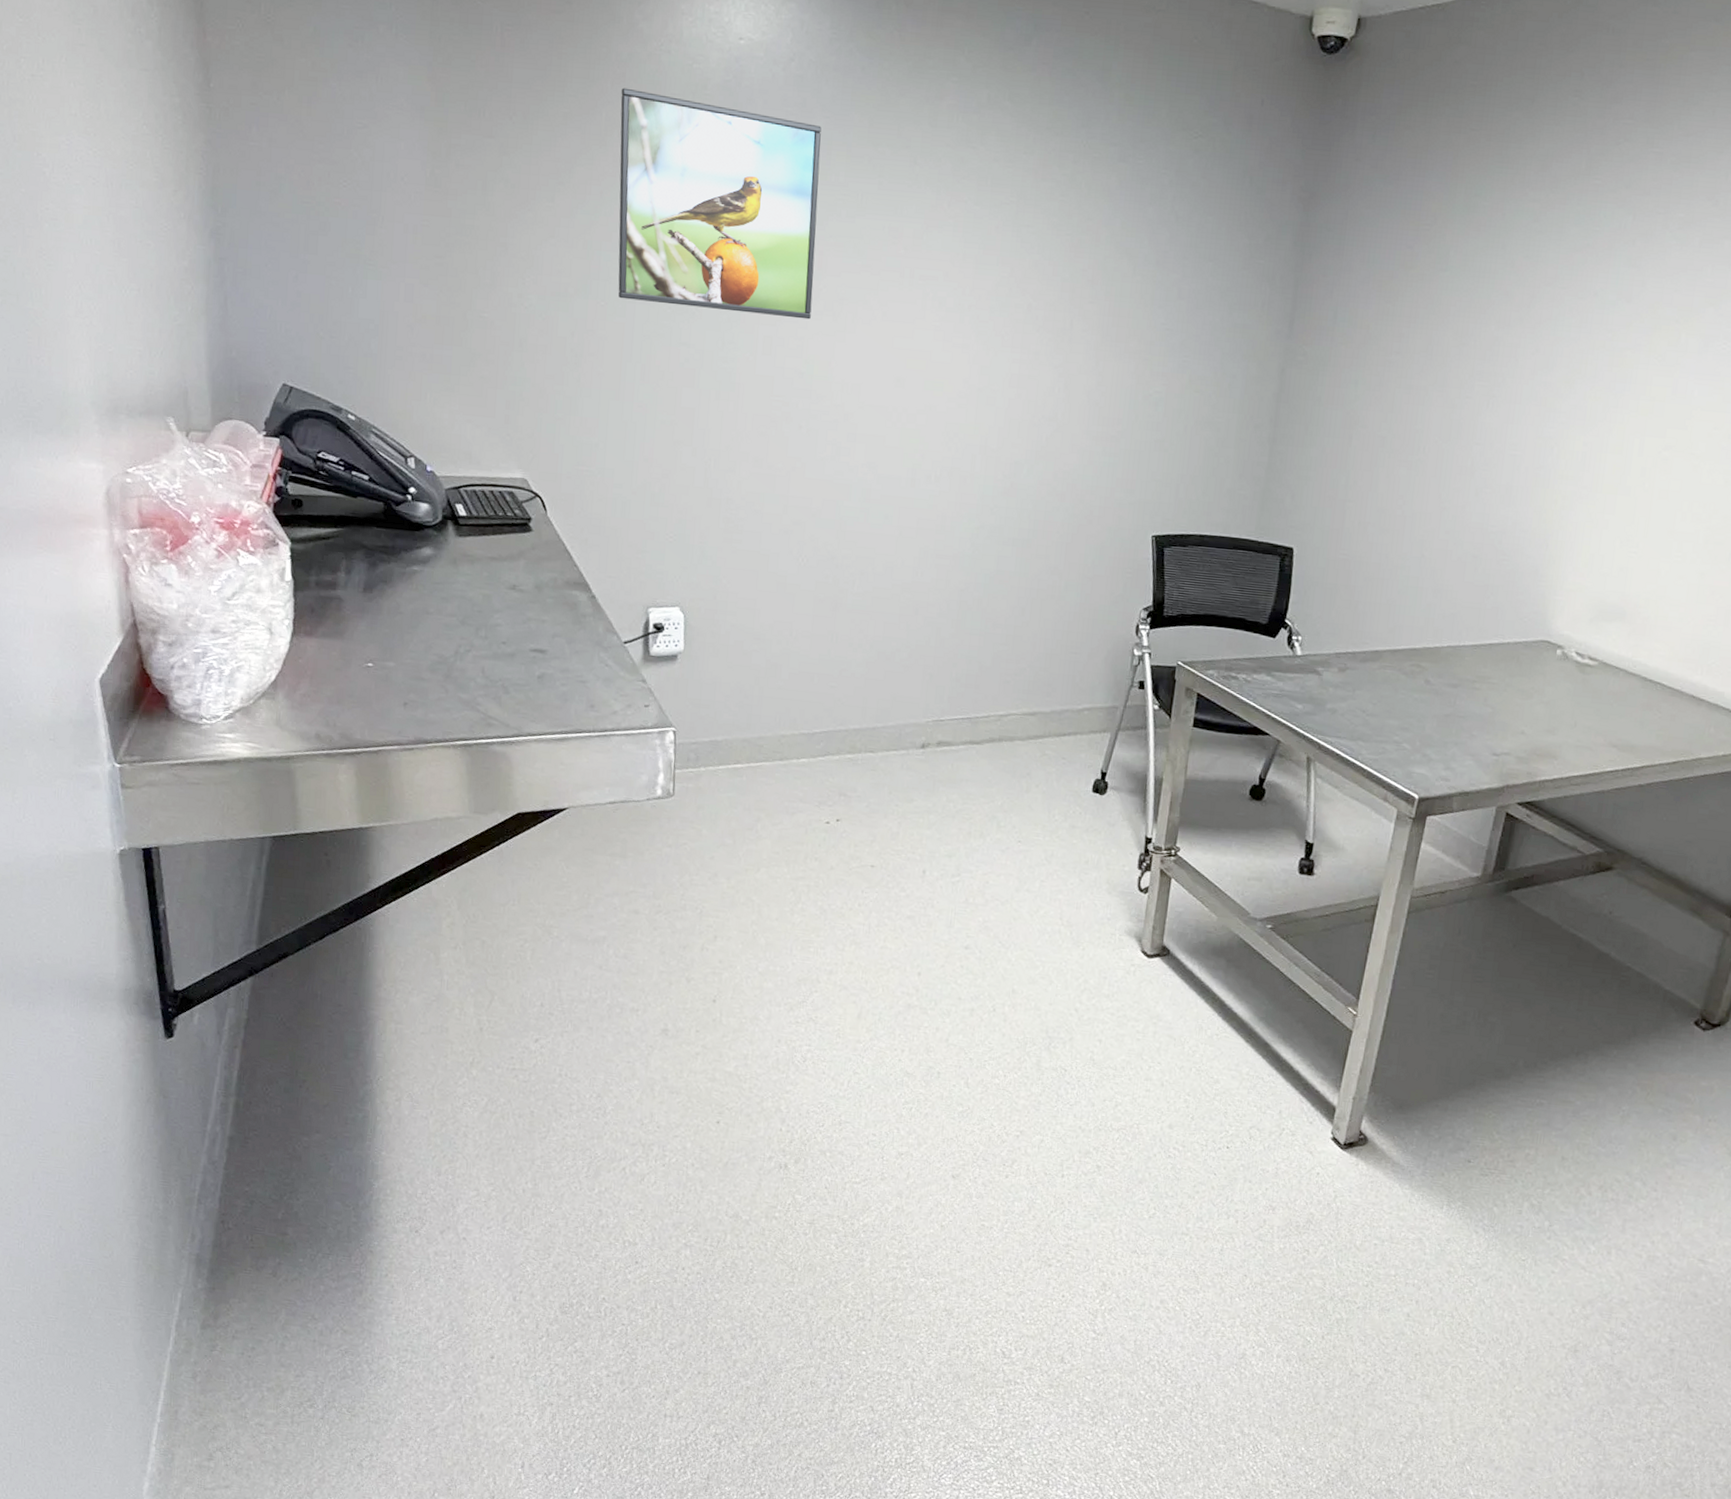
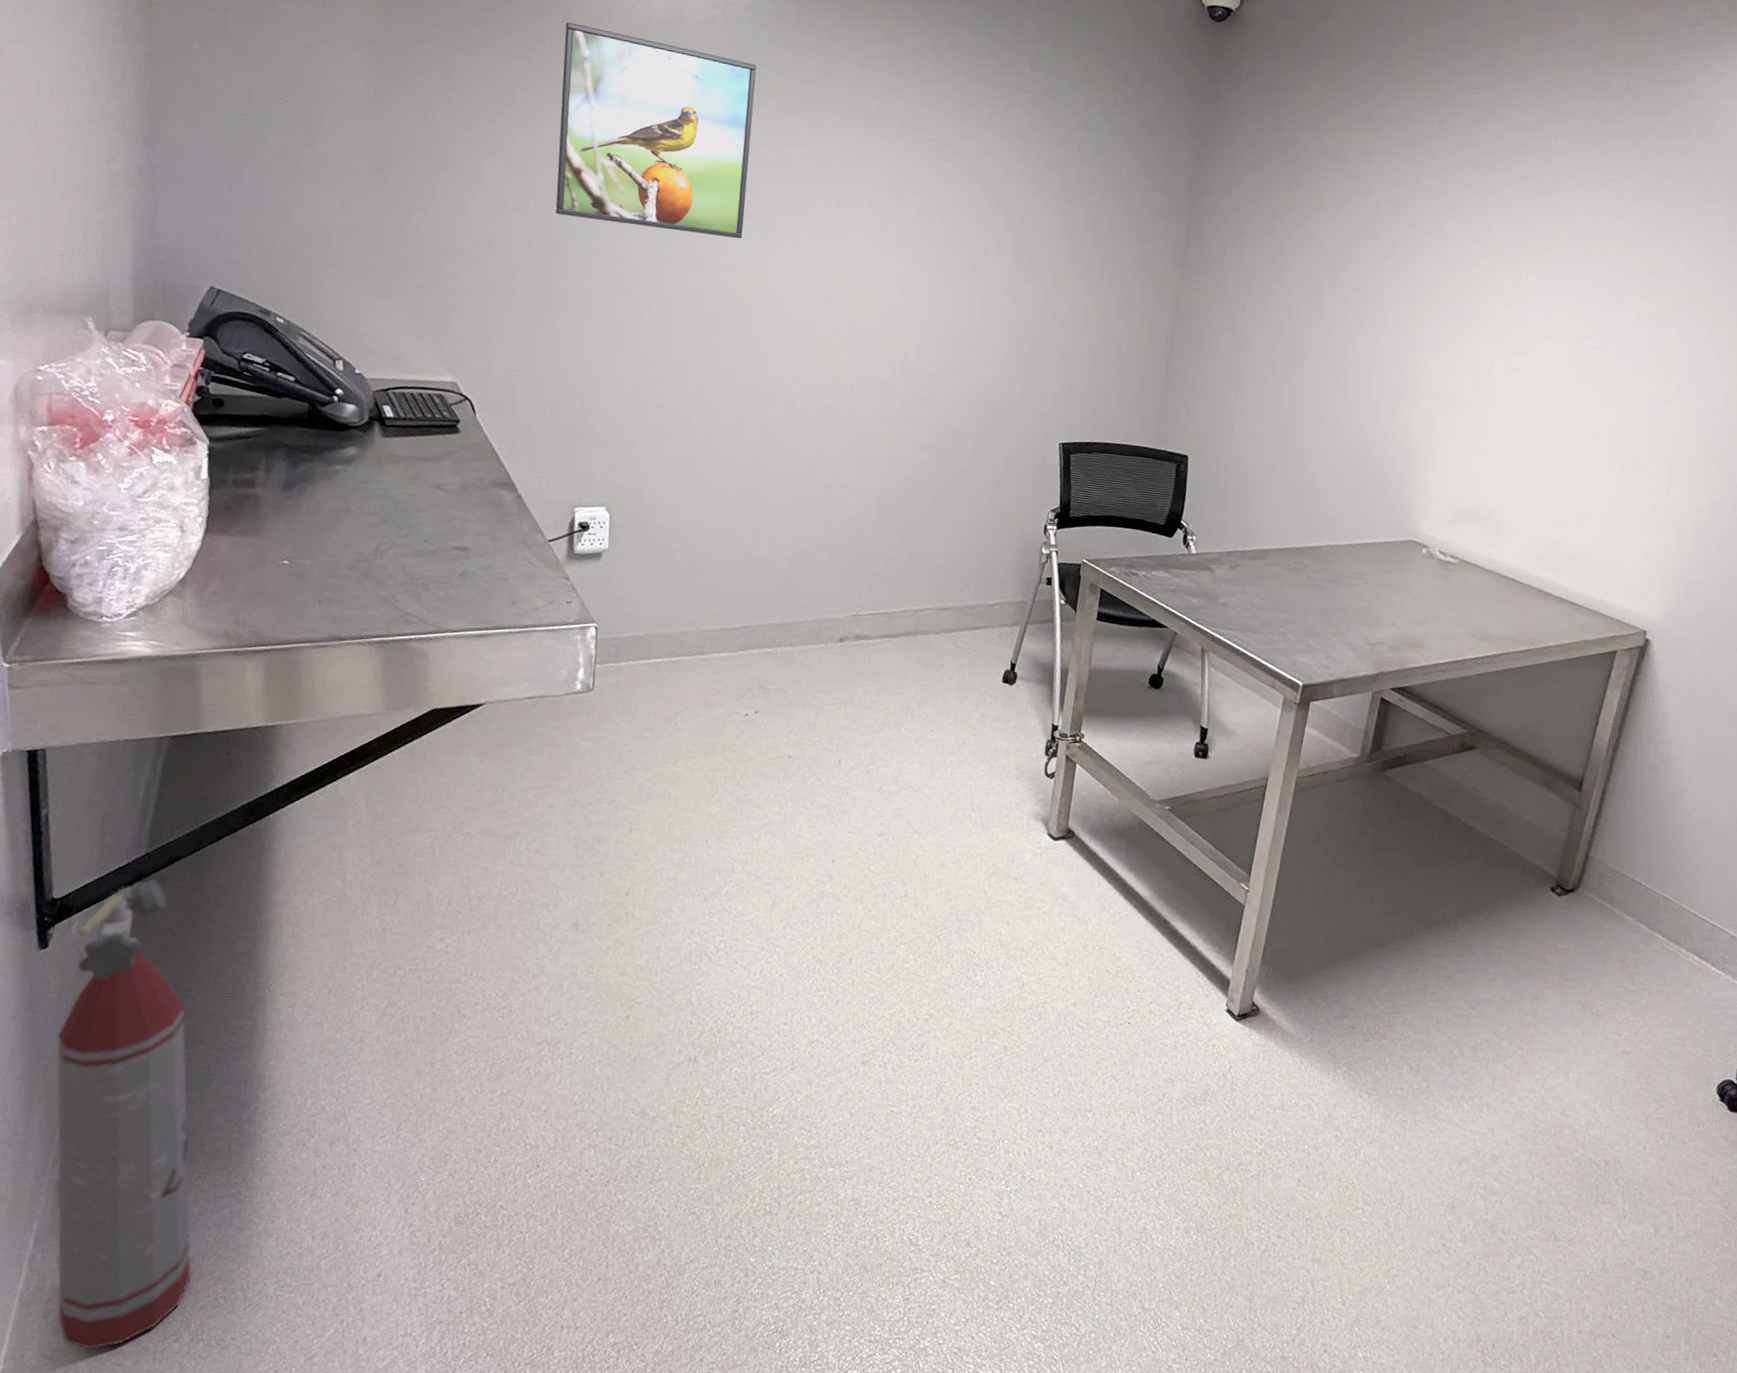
fire extinguisher: none [187,974,322,1410] -> present [56,878,192,1350]

